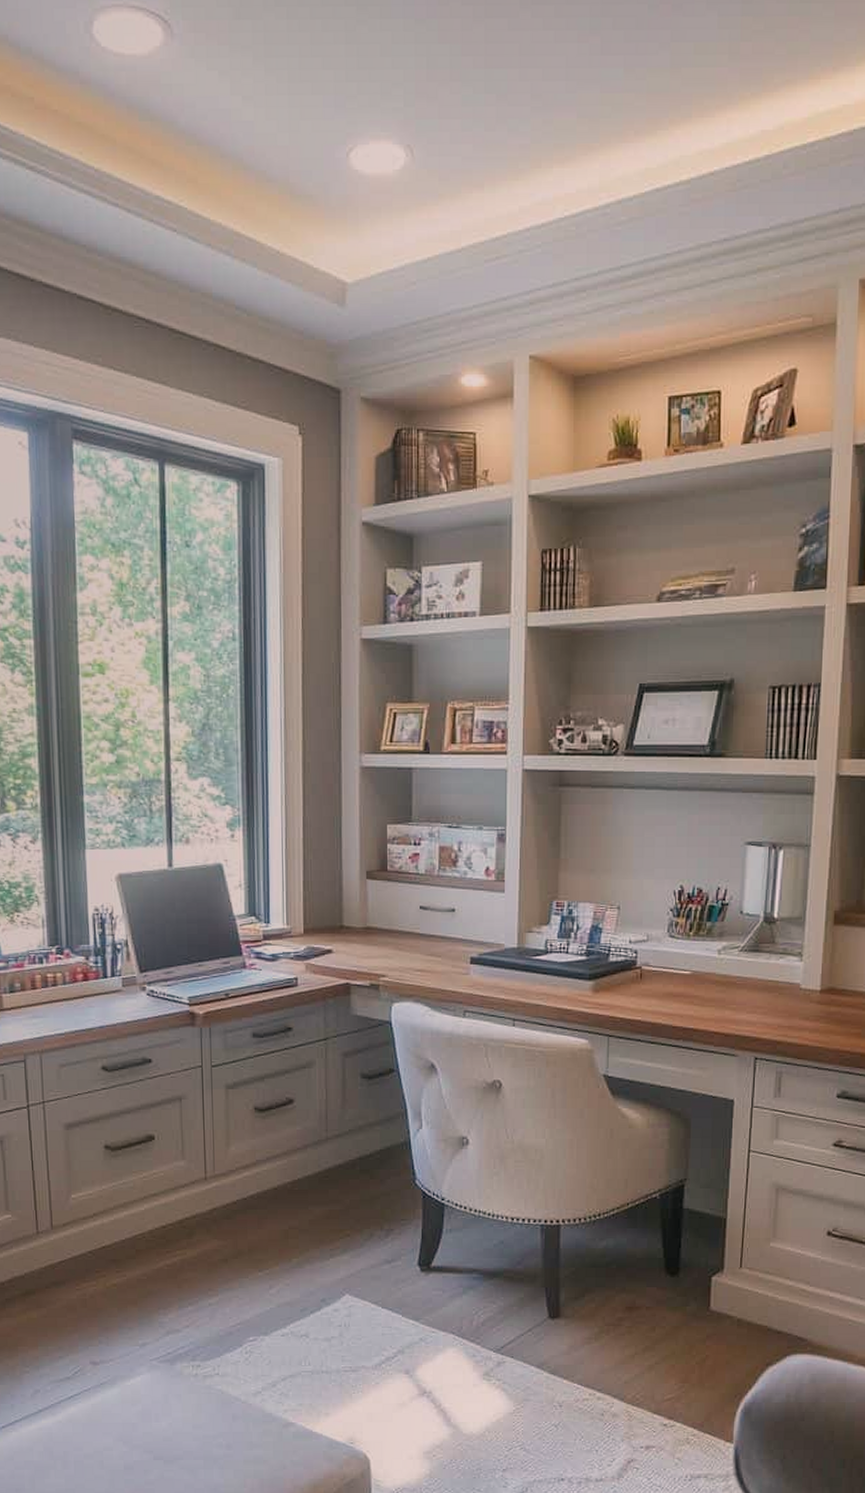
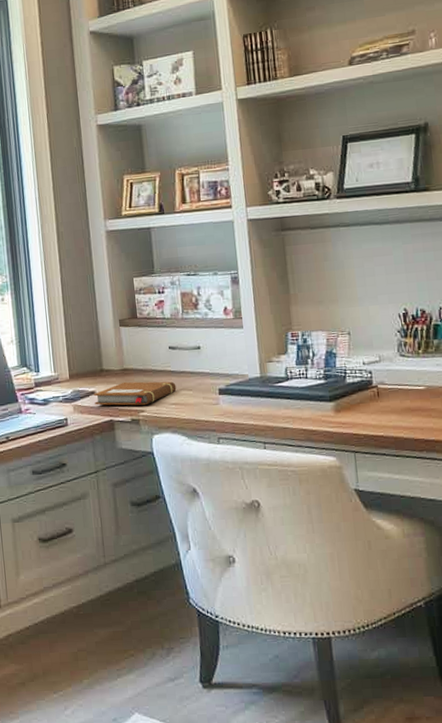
notebook: none [330,941,424,969] -> present [94,381,177,406]

